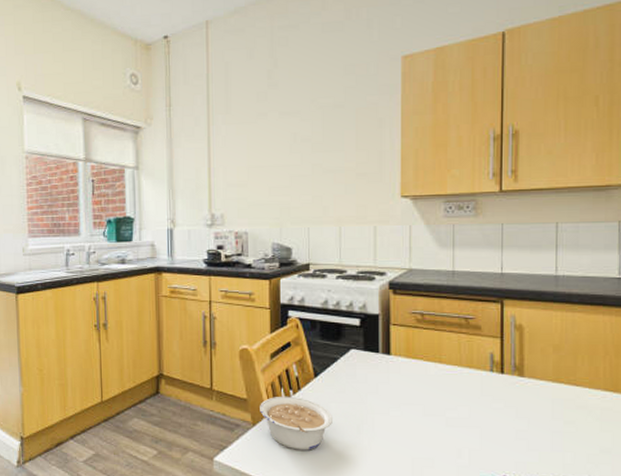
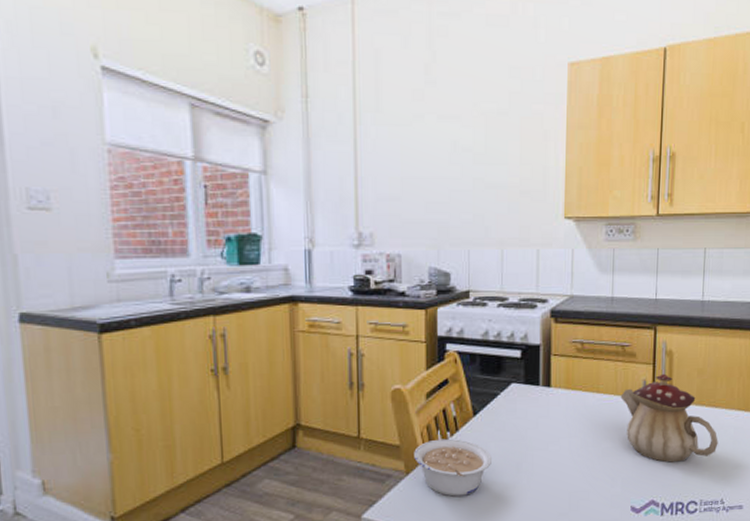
teapot: none [465,348,582,440] -> present [620,373,718,463]

